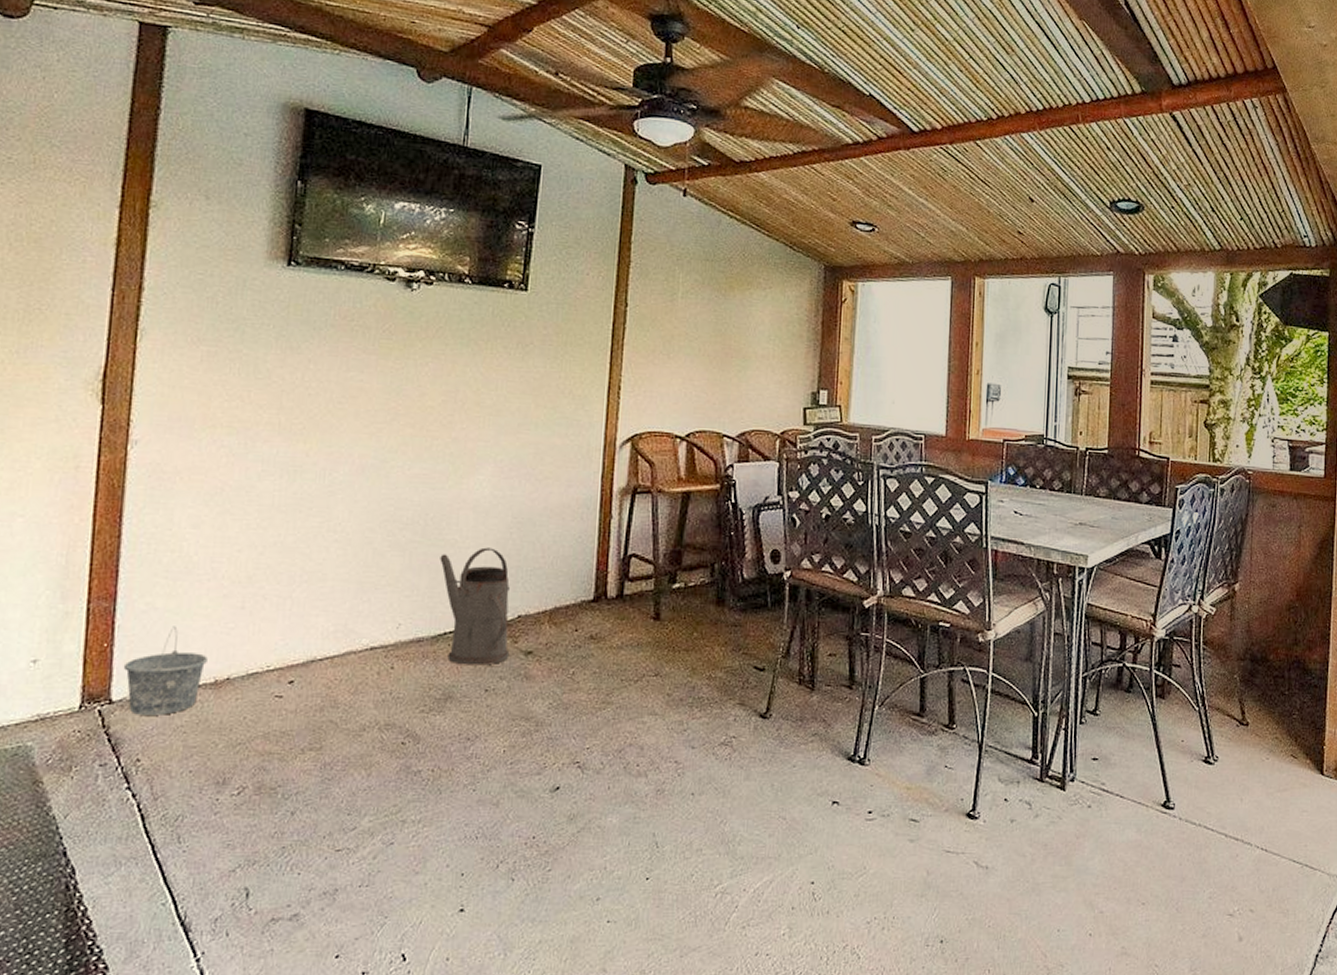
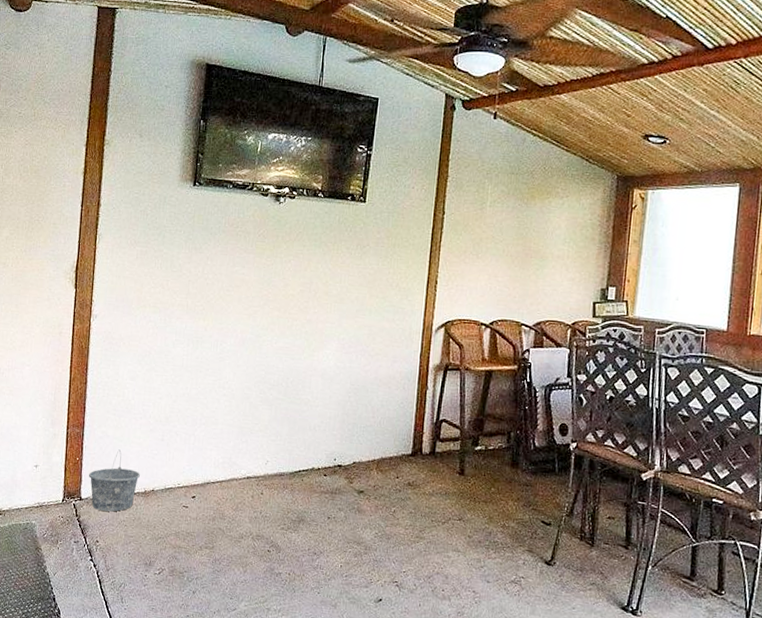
watering can: present [440,547,510,666] -> none [297,406,348,499]

